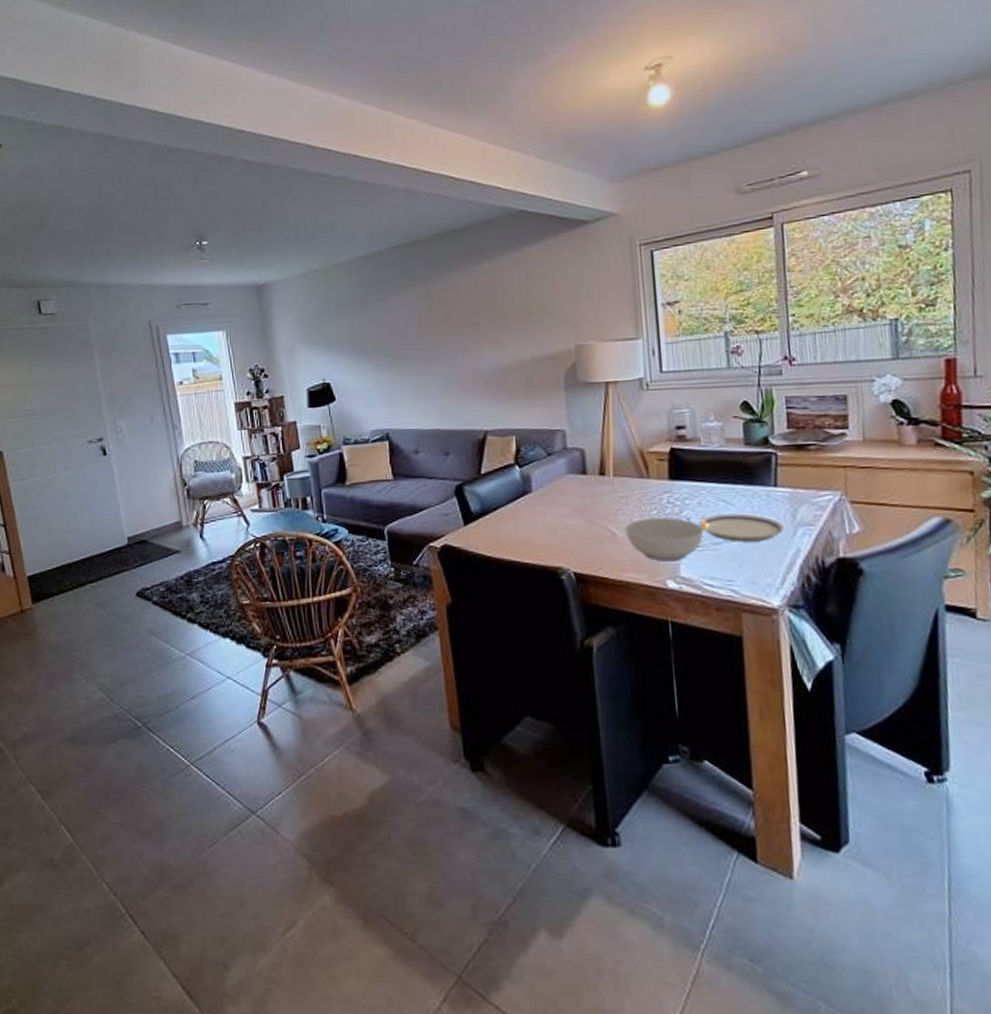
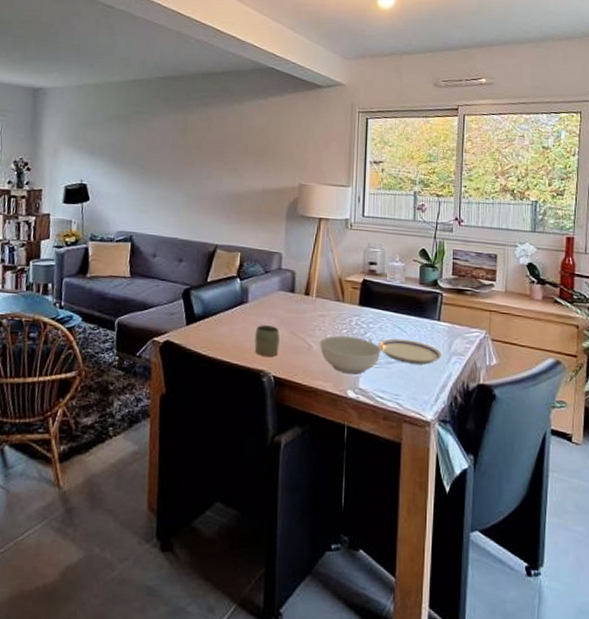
mug: none [545,515,576,551] -> present [254,325,280,357]

